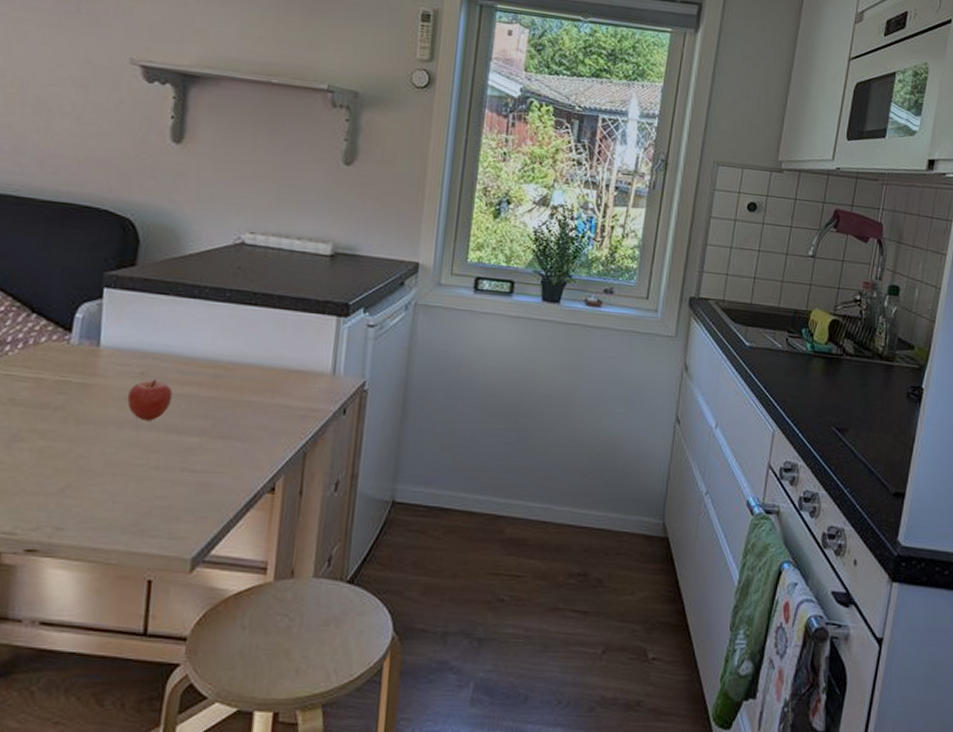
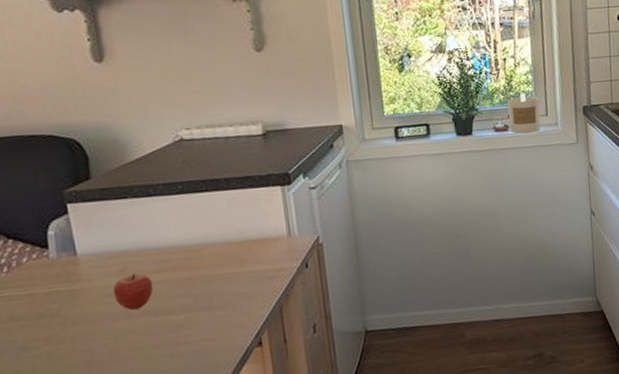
candle: none [603,268,643,315] -> present [507,93,541,134]

